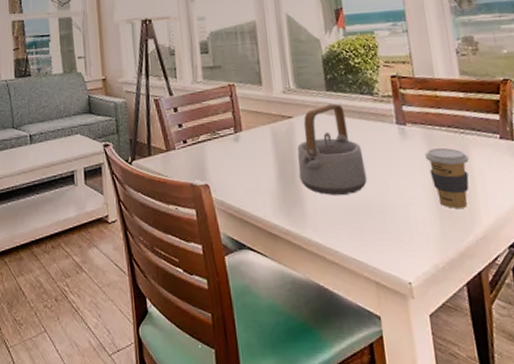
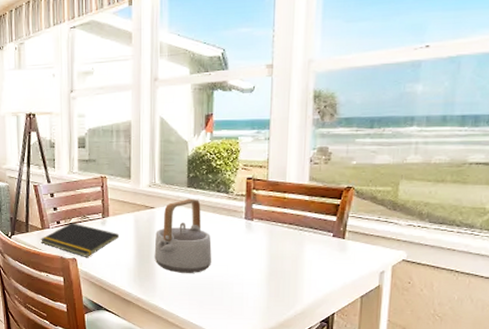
notepad: none [166,141,256,183] -> present [41,223,119,257]
coffee cup: present [424,147,469,208] -> none [264,240,302,289]

